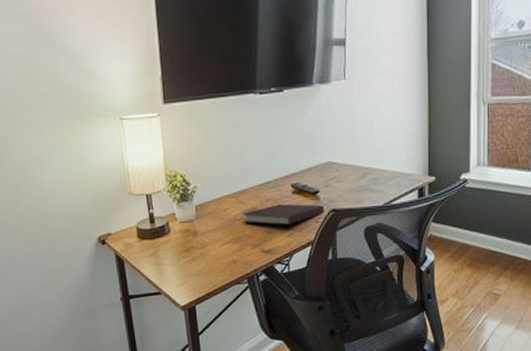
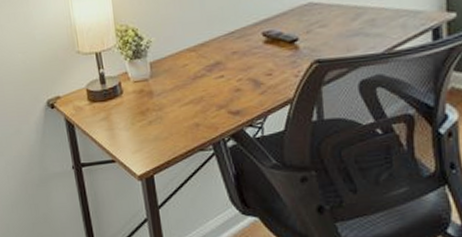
notebook: present [241,204,325,225] -> none [203,55,306,82]

